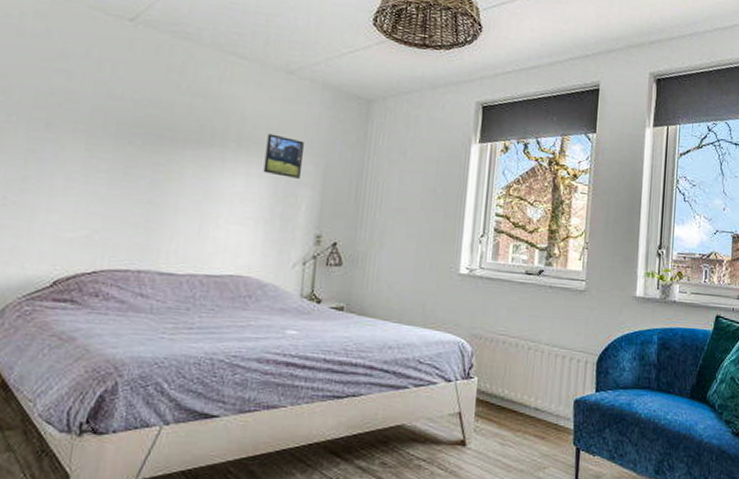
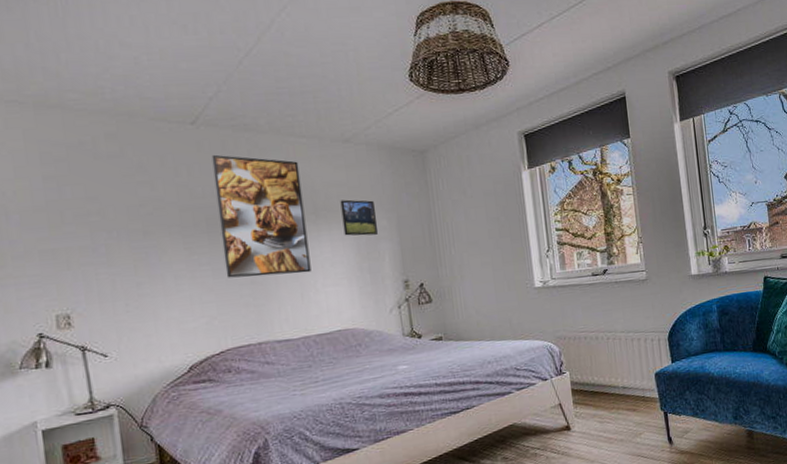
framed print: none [122,57,233,205] -> present [211,154,312,278]

